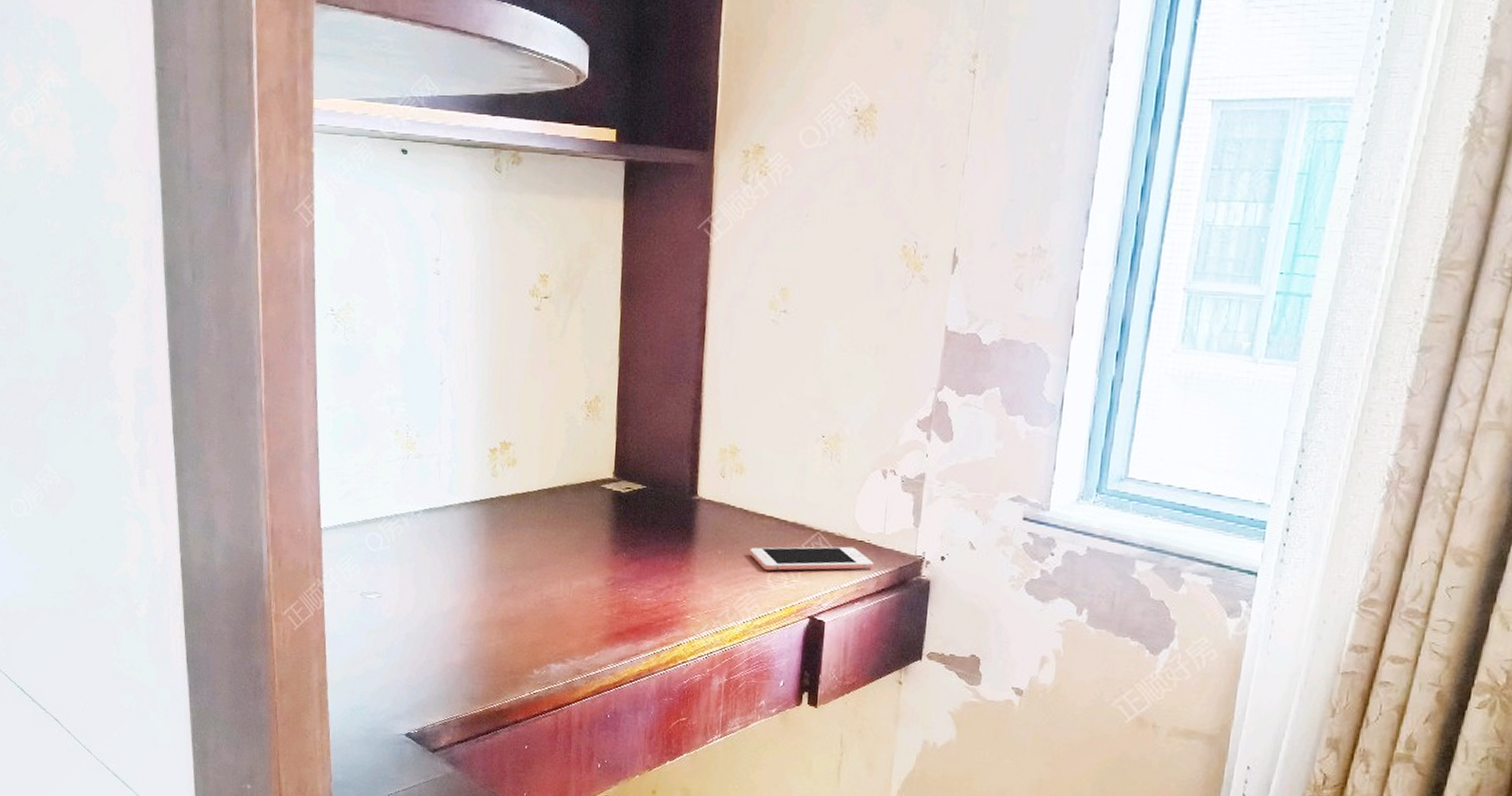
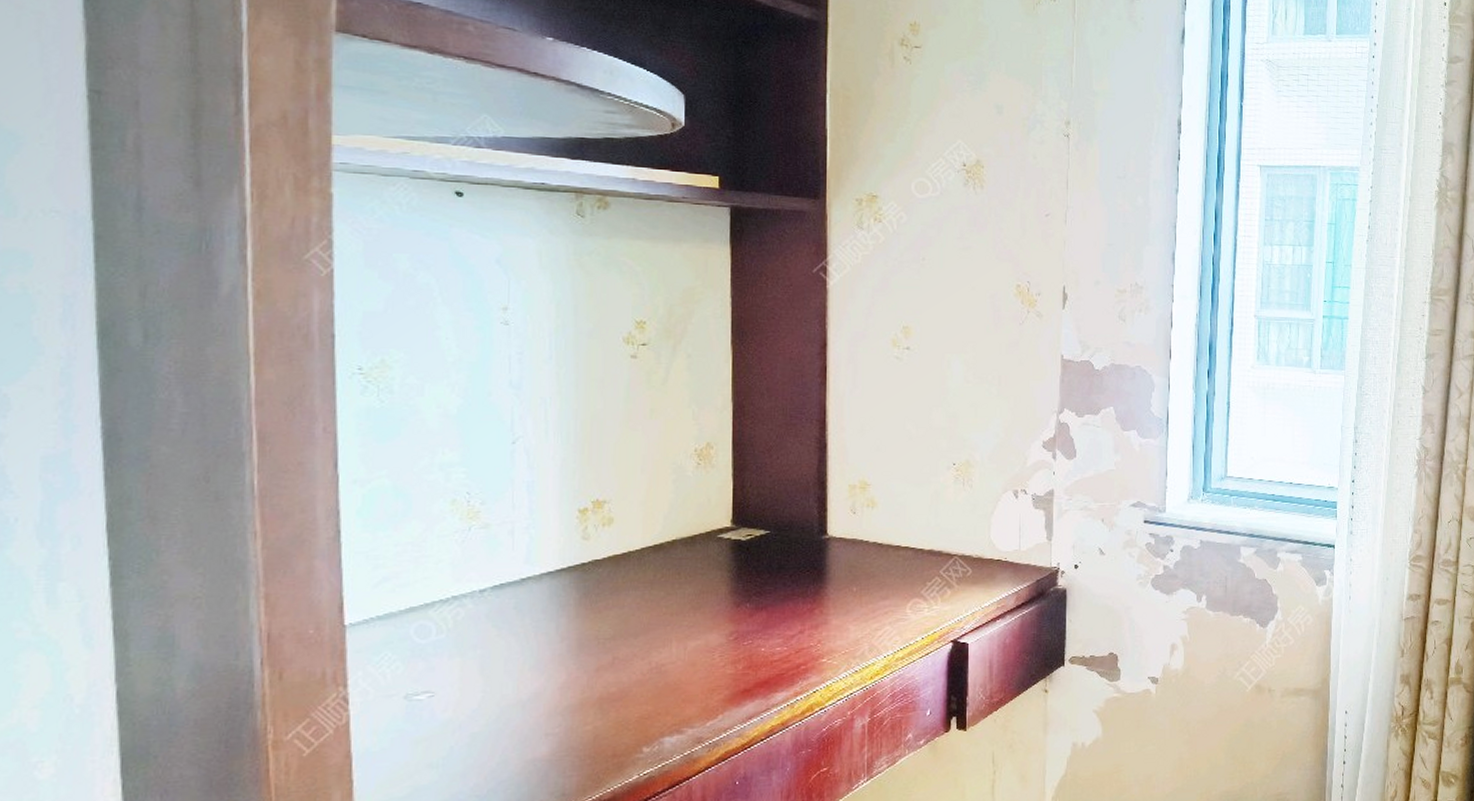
cell phone: present [749,546,874,571] -> none [886,566,1012,601]

